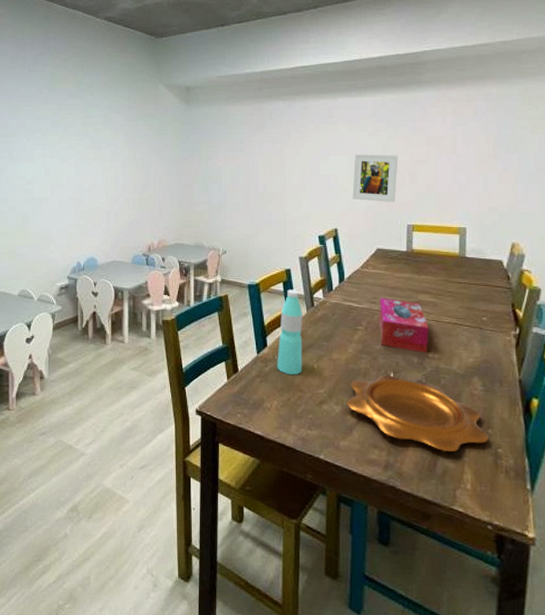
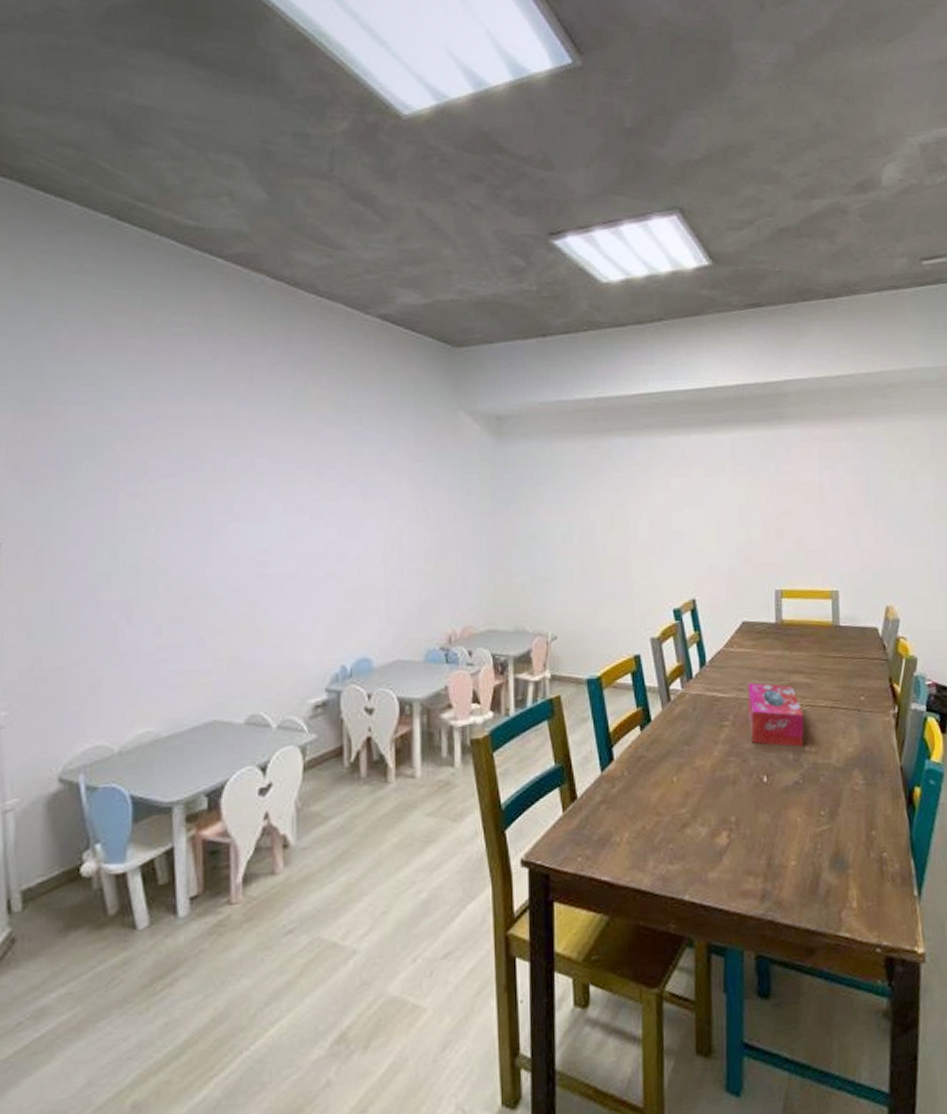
water bottle: present [277,289,303,376] -> none [627,681,659,795]
decorative bowl: present [347,375,490,452] -> none [714,780,874,867]
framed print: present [352,154,398,202] -> none [711,504,762,563]

